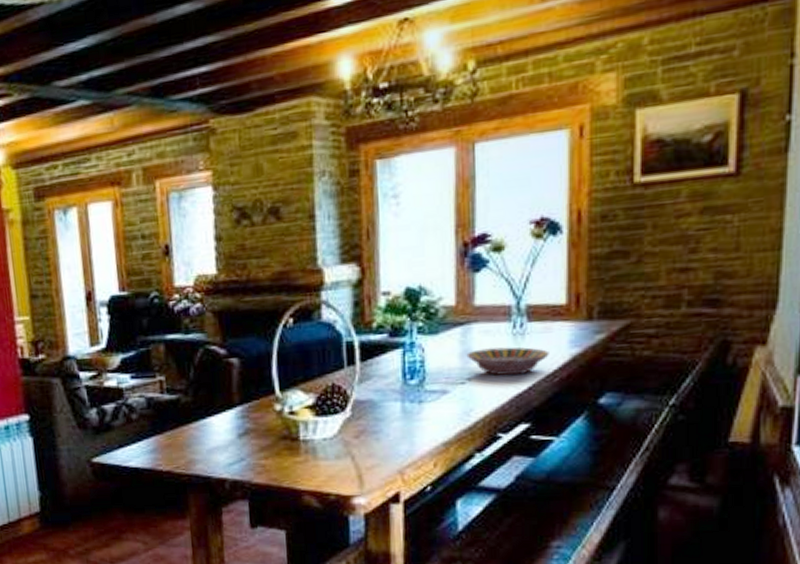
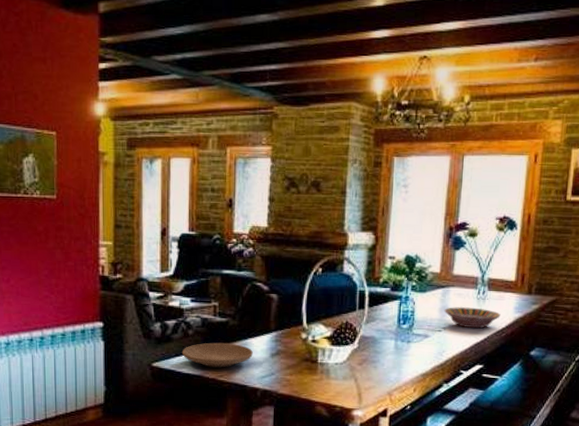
plate: none [126,425,215,458] -> present [181,342,253,368]

